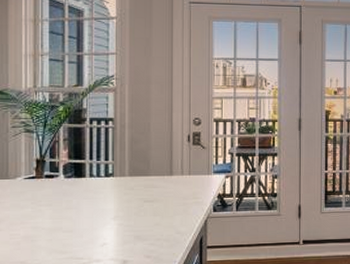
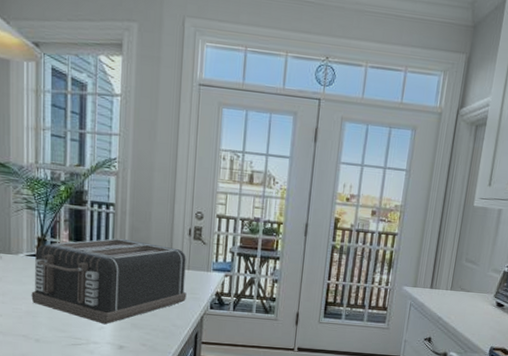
toaster: none [30,151,189,241] -> present [31,238,187,325]

